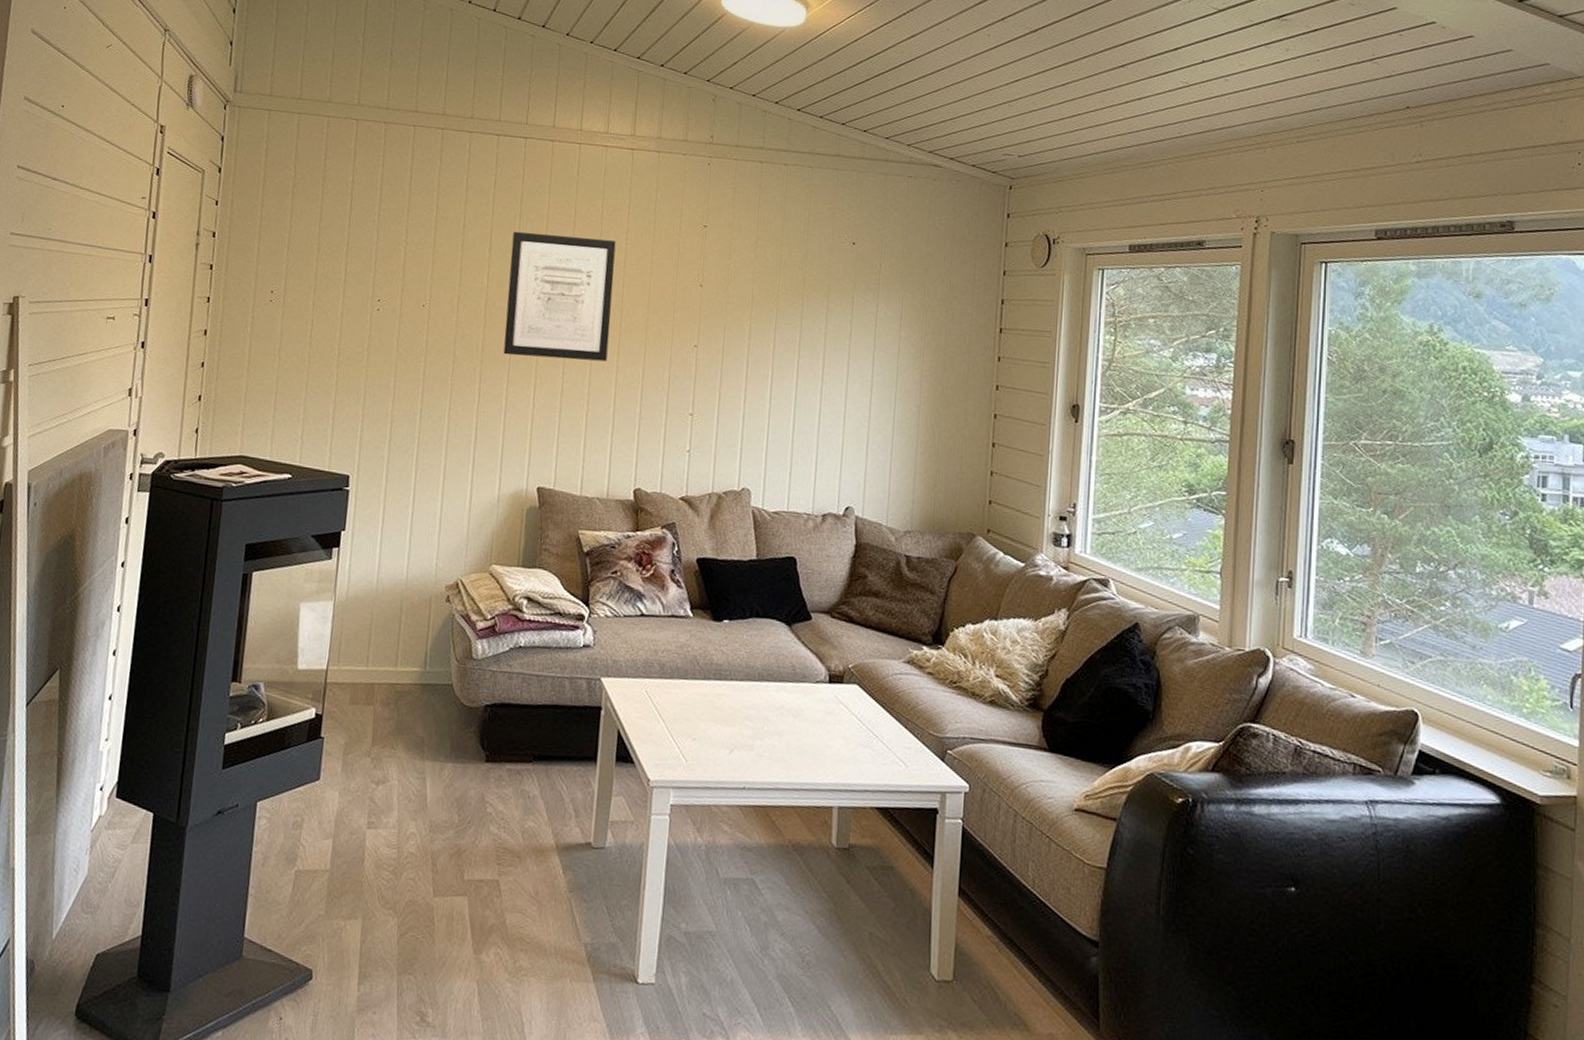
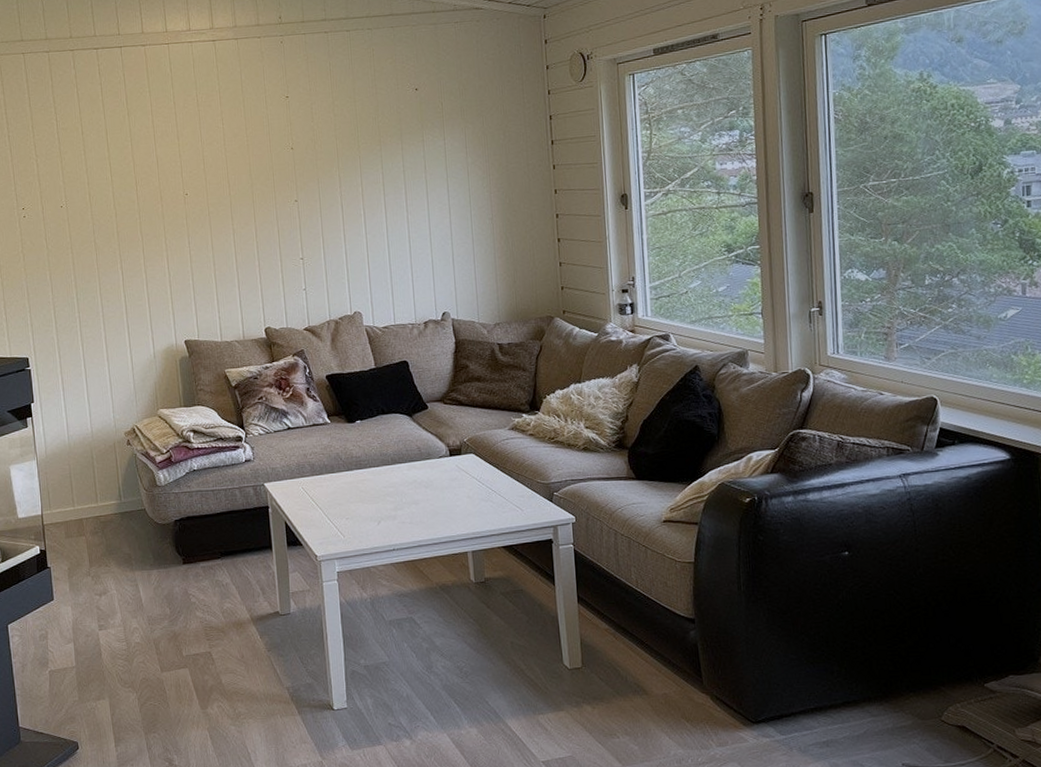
wall art: present [503,231,616,362] -> none [125,123,223,236]

